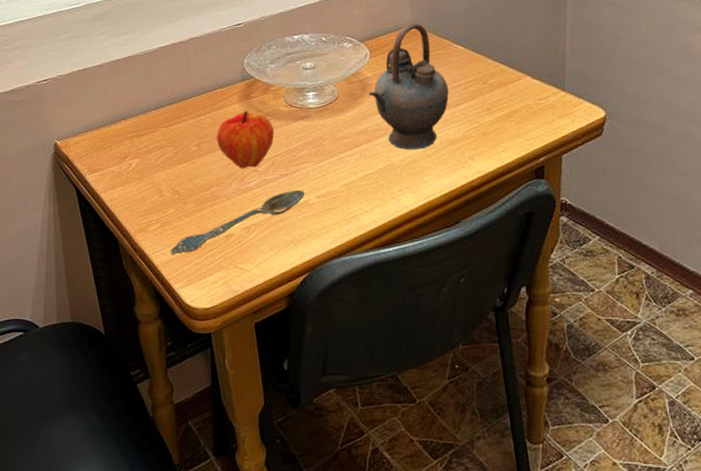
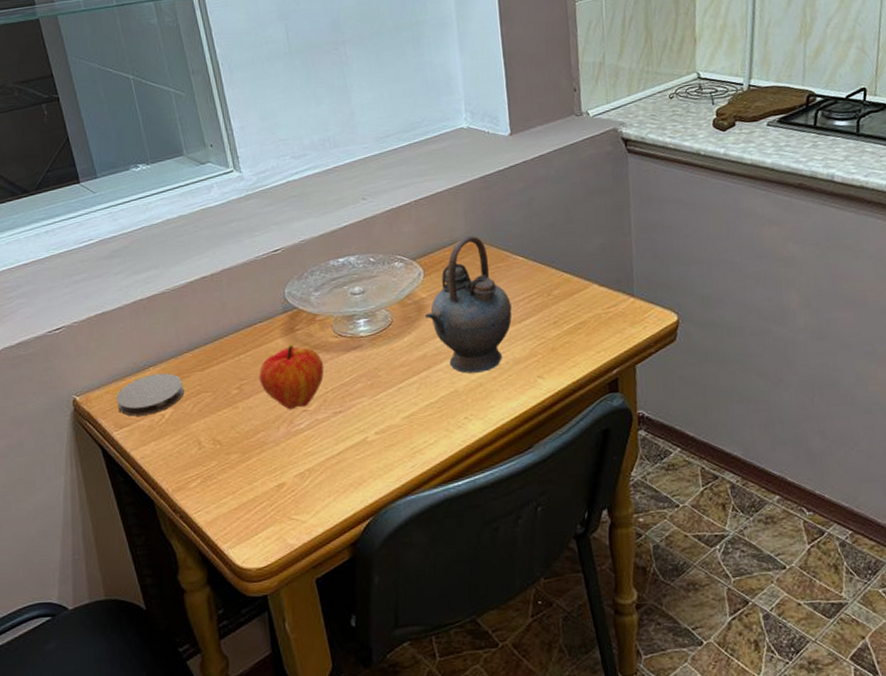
coaster: none [91,126,150,163] -> present [116,372,185,416]
spoon: present [170,190,305,254] -> none [215,427,363,511]

